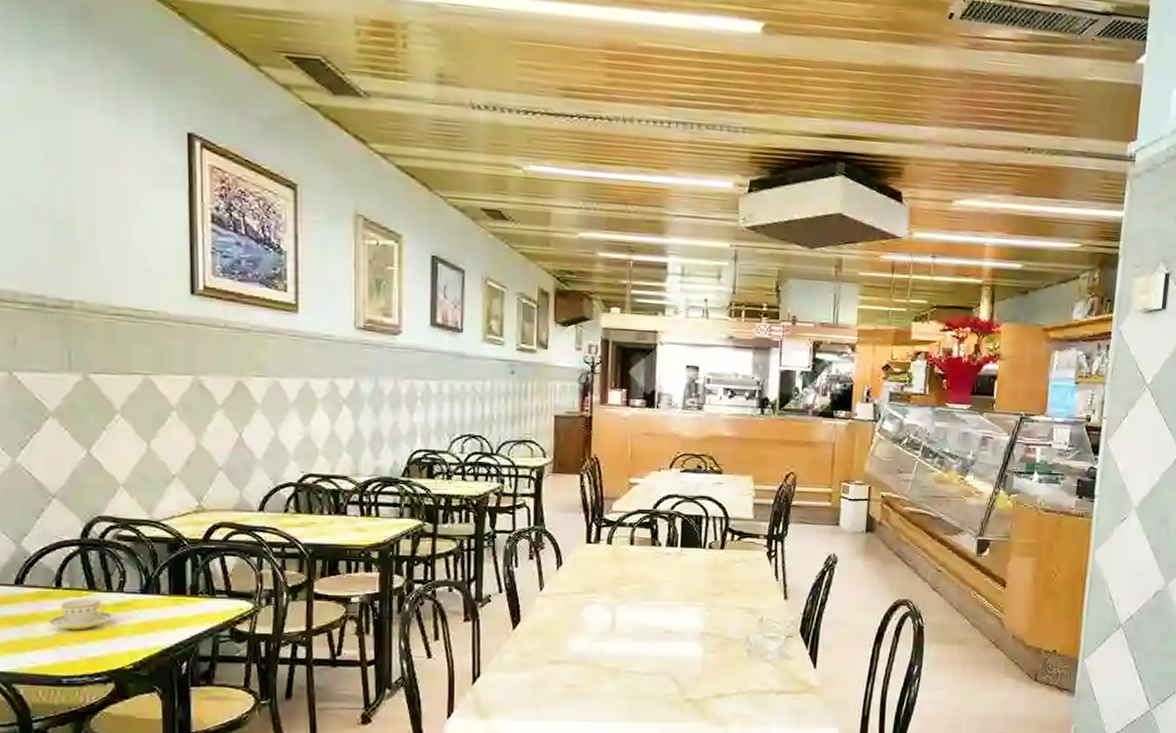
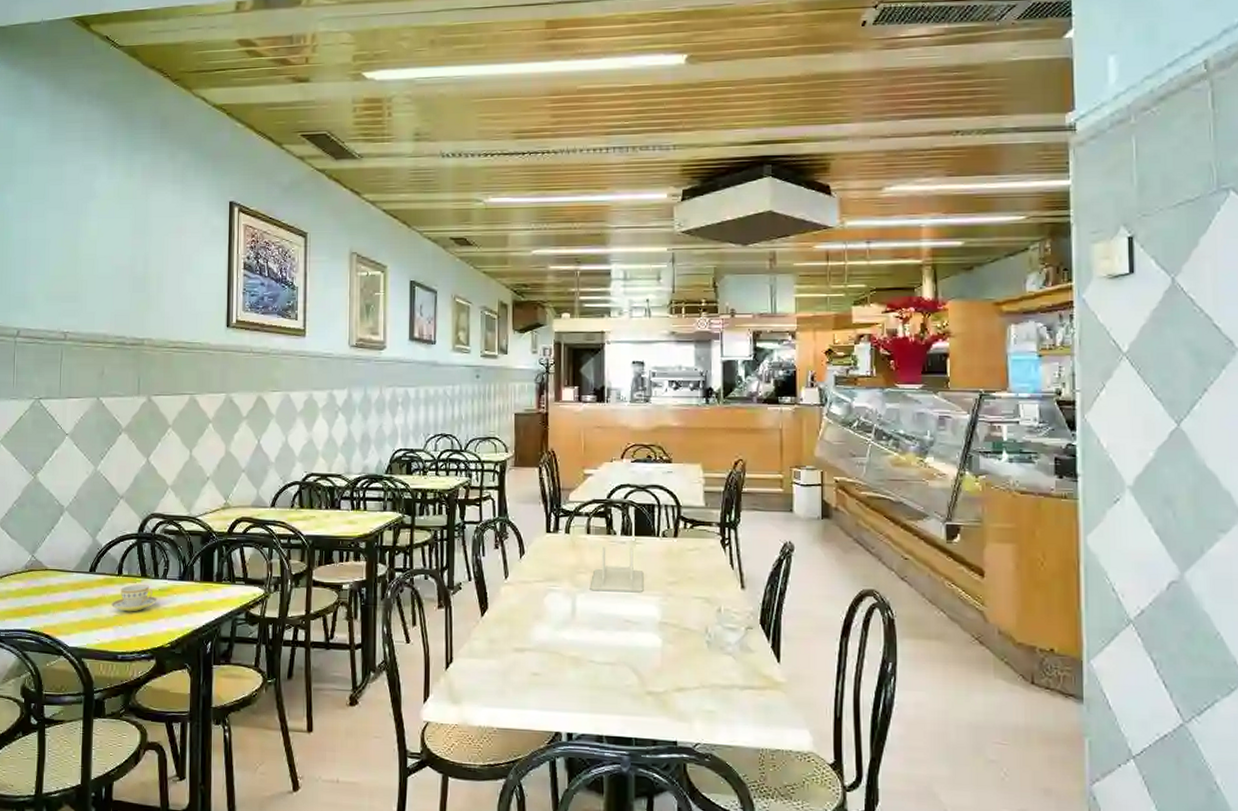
napkin holder: none [631,557,688,604] -> present [590,546,644,593]

